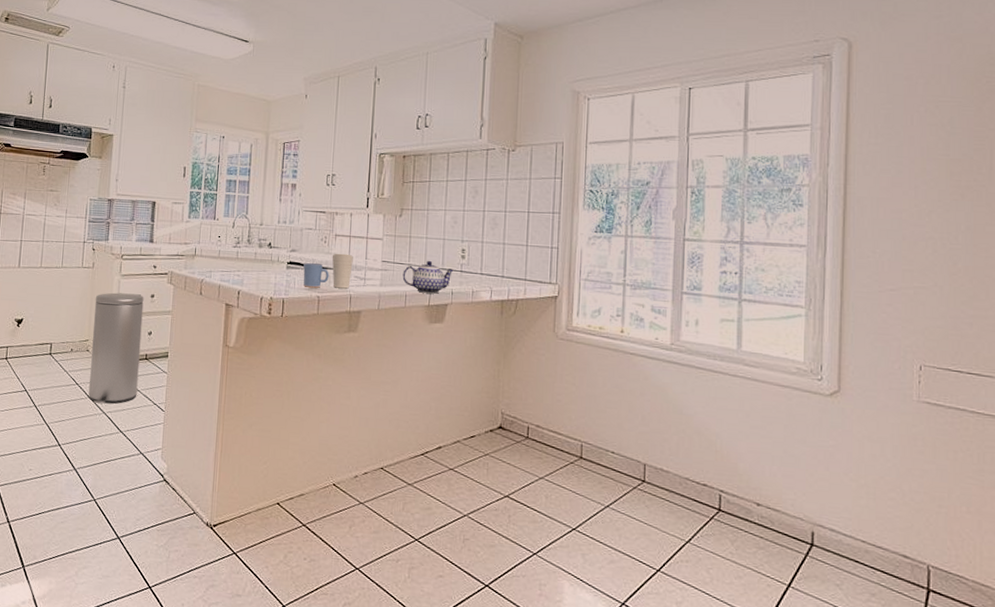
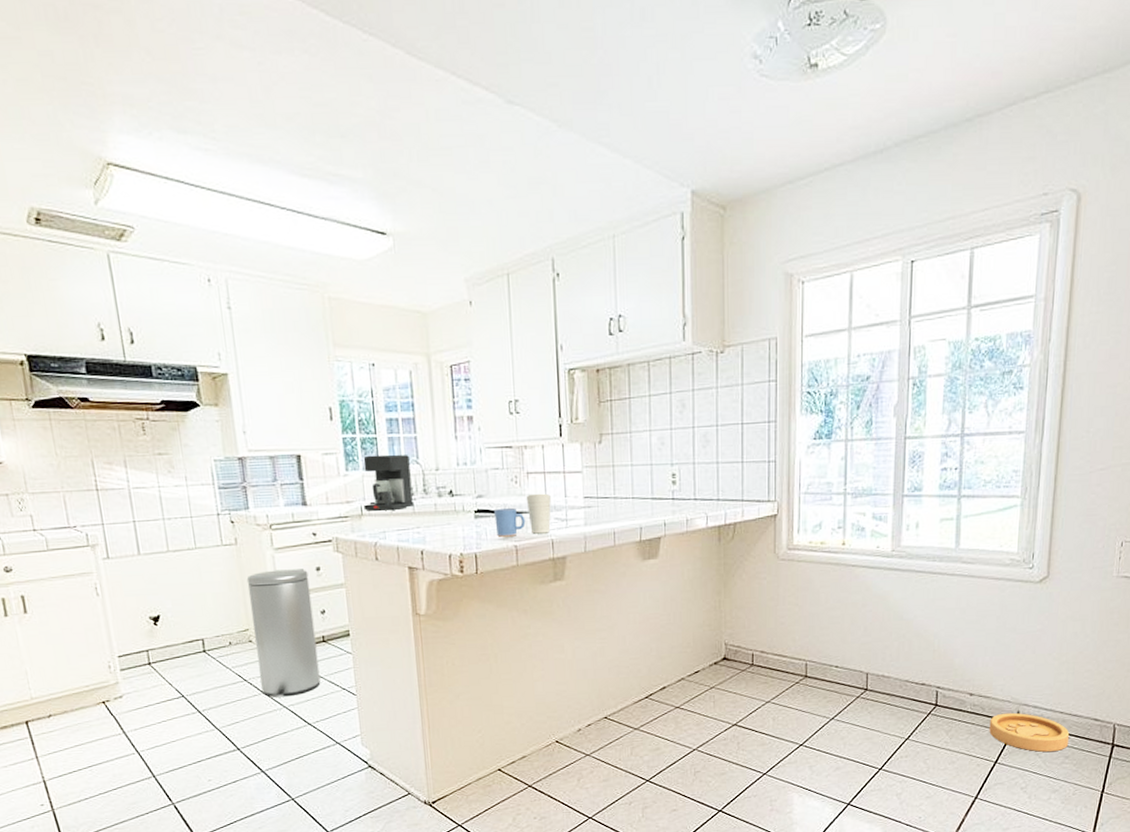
coffee maker: none [197,207,240,254] -> present [363,454,415,511]
teapot: present [402,260,454,294] -> none [608,490,665,528]
pet bowl: none [780,531,875,586] -> present [989,712,1070,753]

